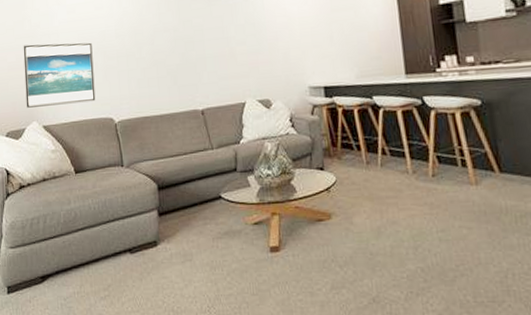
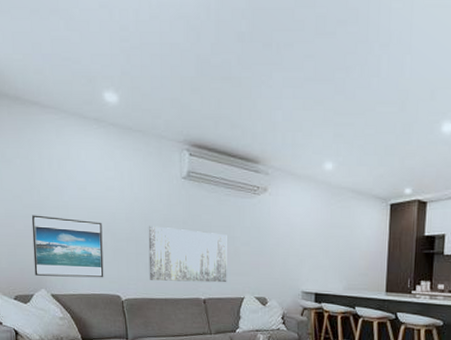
wall art: none [138,36,225,97] -> present [148,226,227,283]

